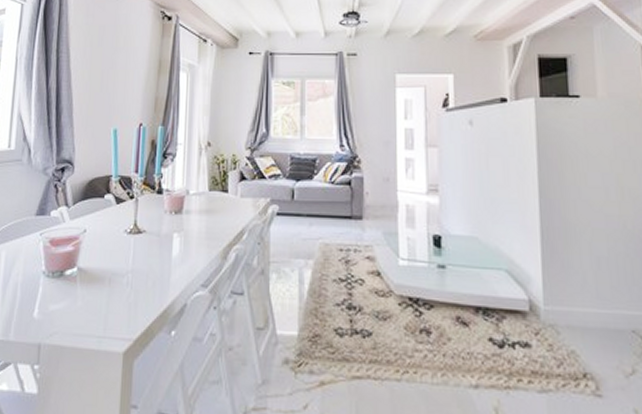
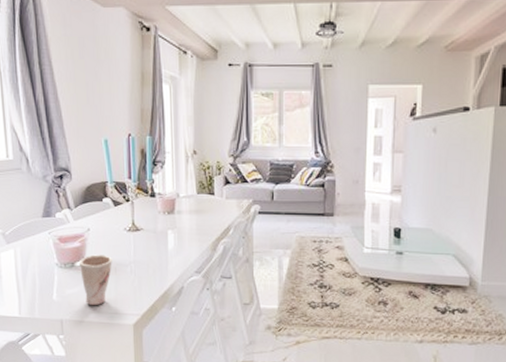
cup: none [68,261,109,327] -> present [78,254,114,306]

